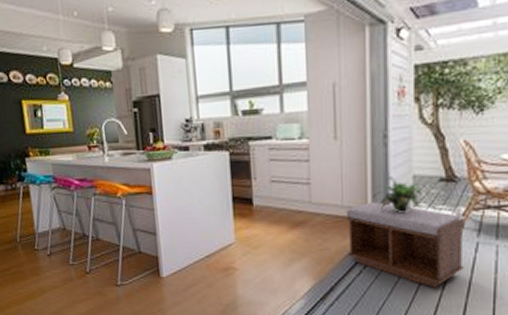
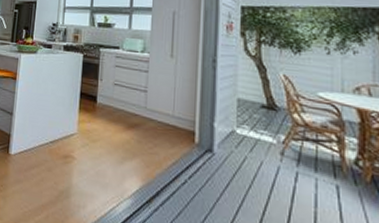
bench: present [347,202,464,288] -> none [175,116,284,211]
potted plant: present [372,176,421,215] -> none [200,96,245,135]

